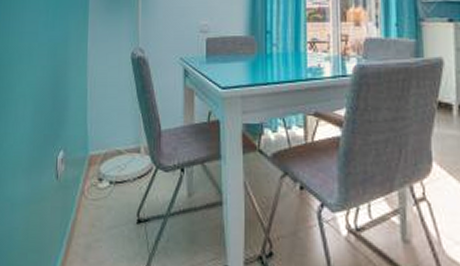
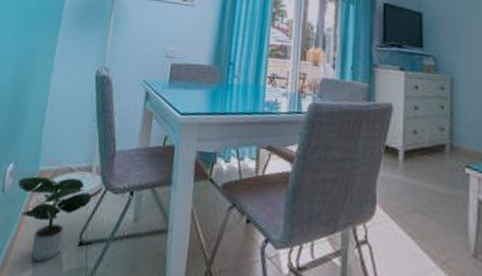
potted plant: none [70,160,144,240] -> present [18,176,92,261]

